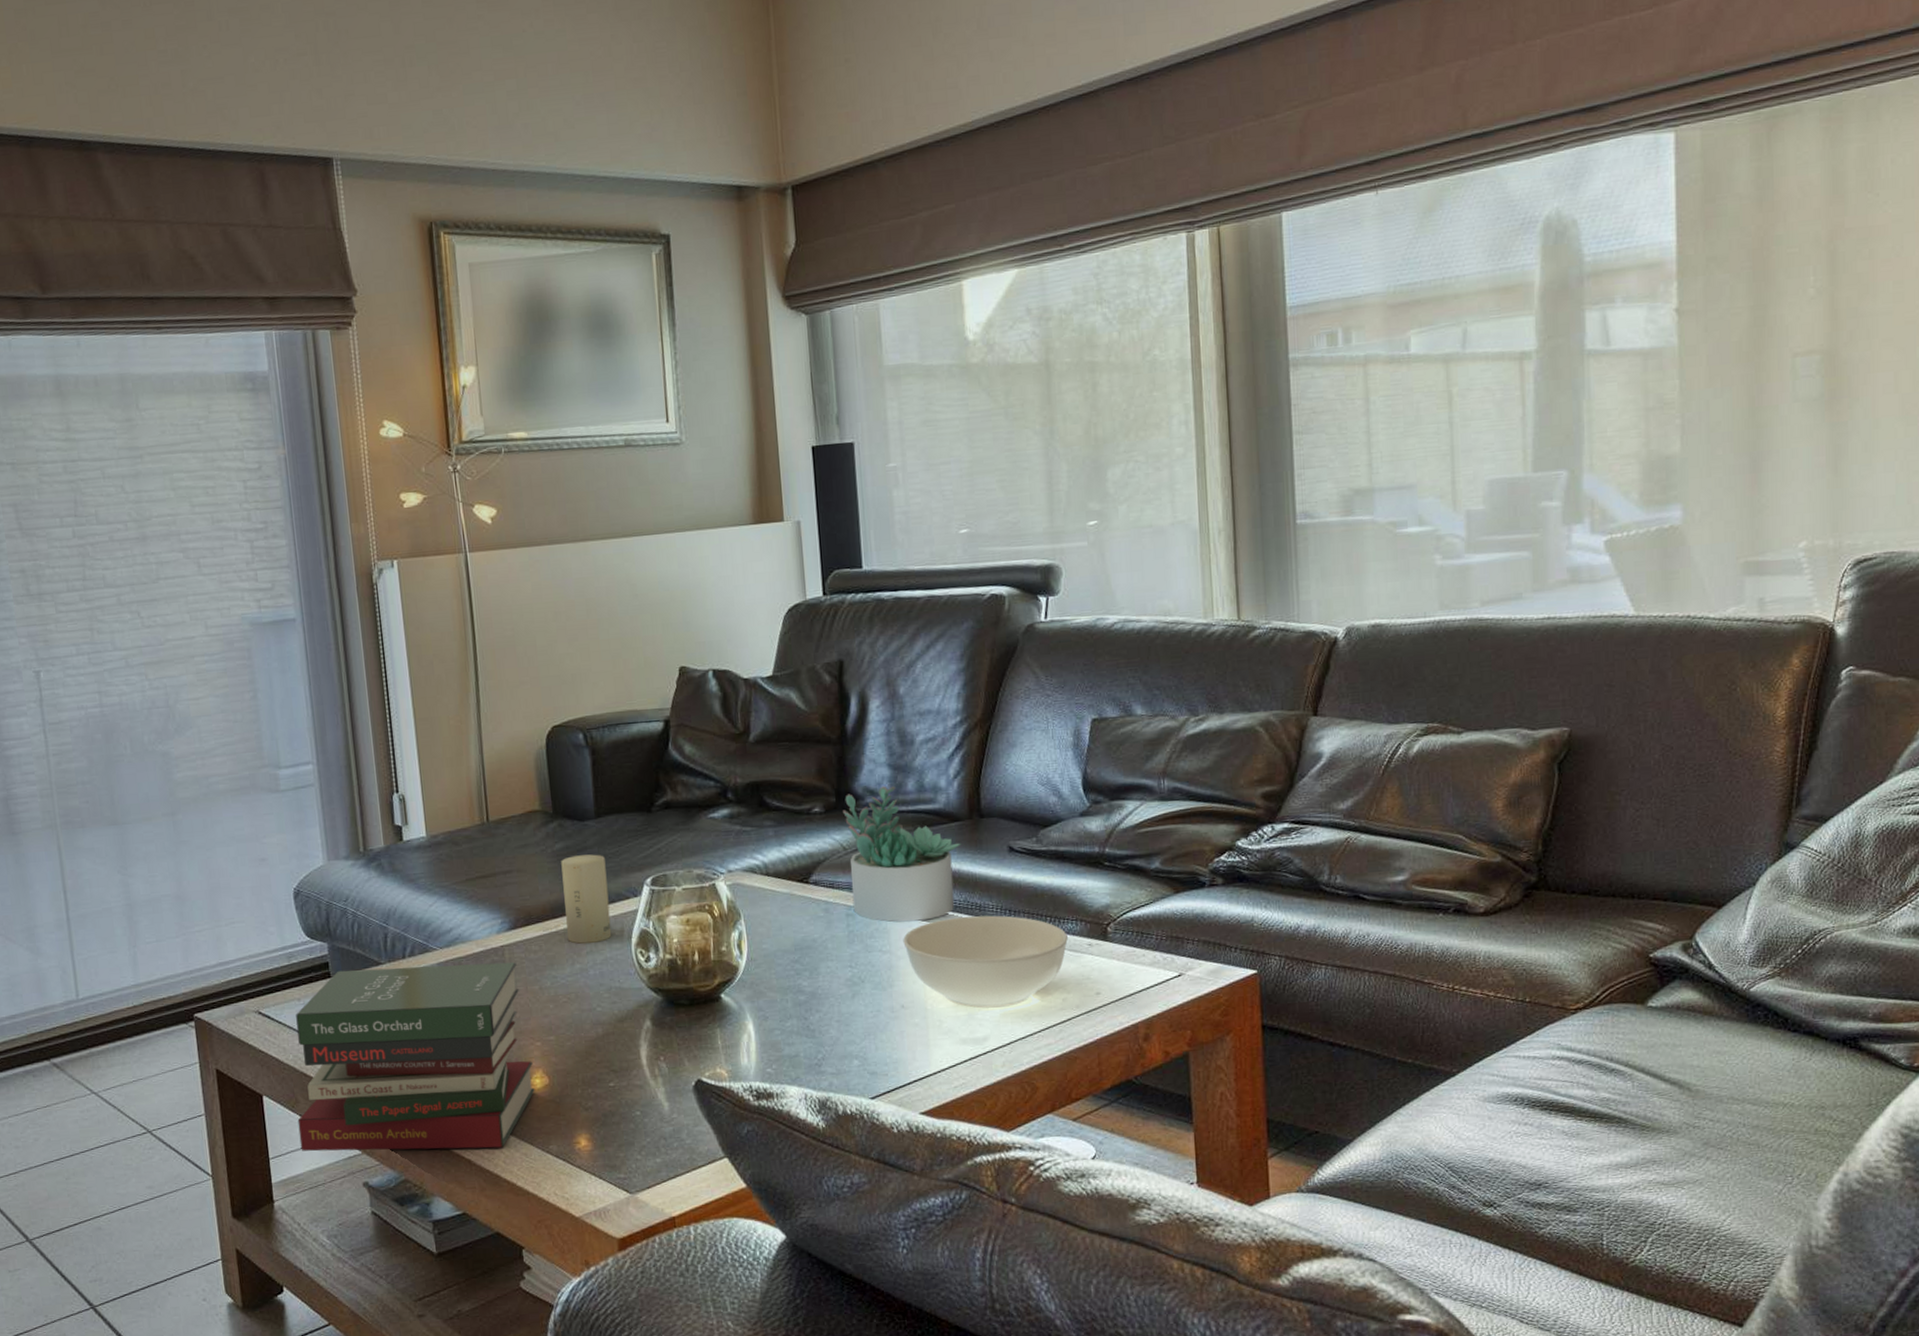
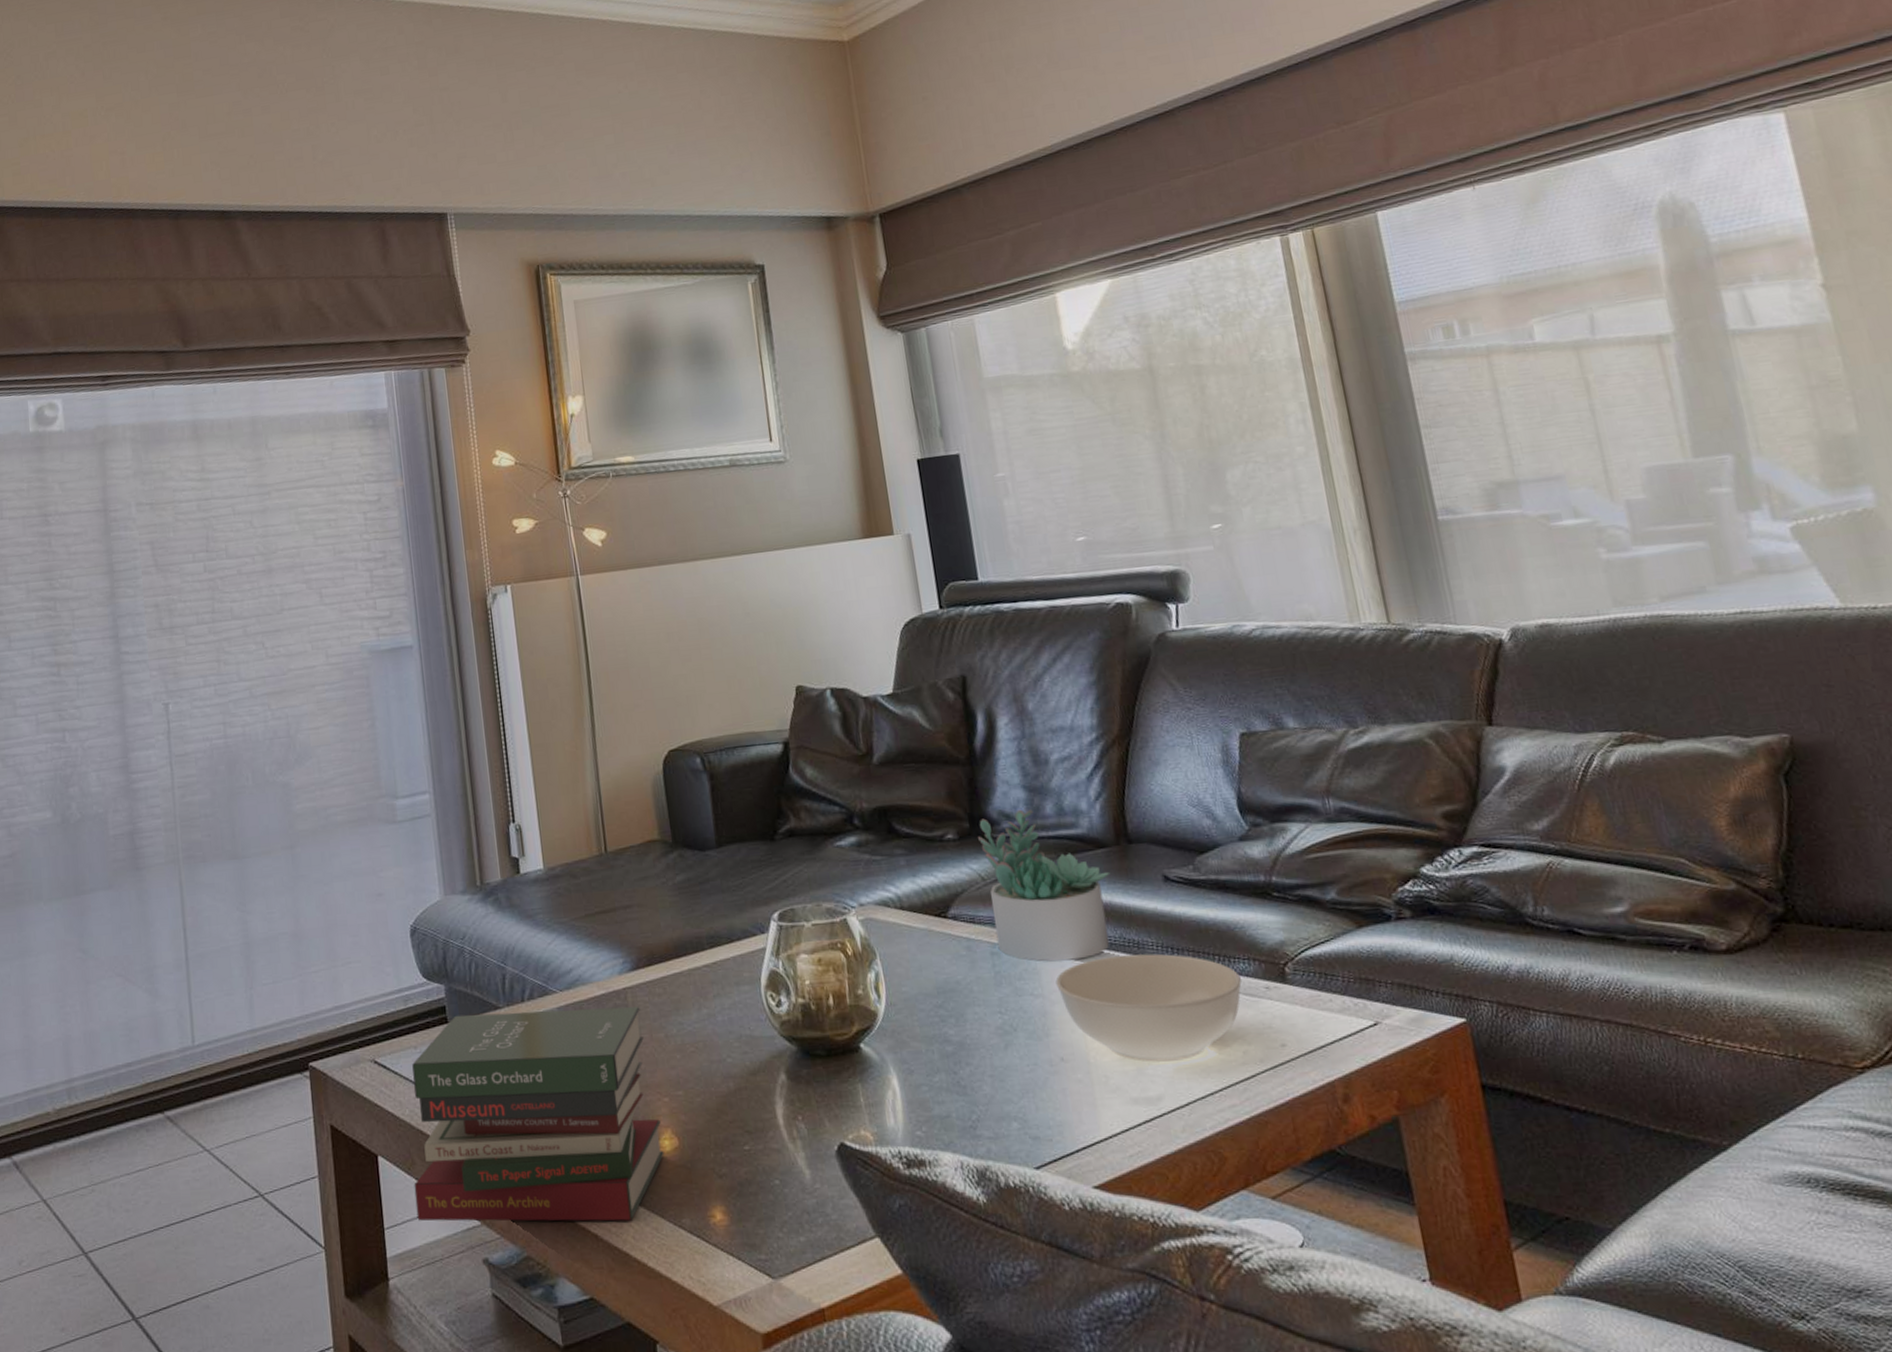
candle: present [561,854,612,944] -> none [683,886,740,986]

